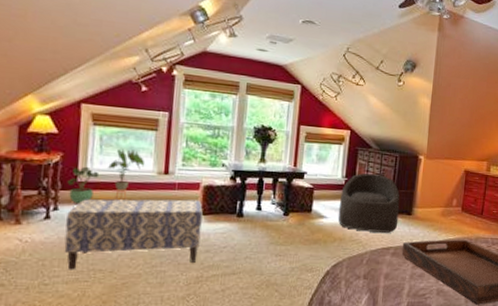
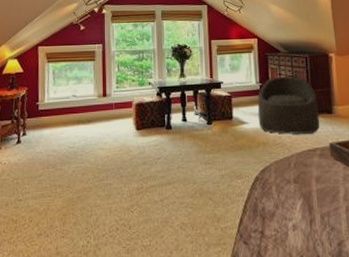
bench: present [64,198,203,270] -> none [32,117,137,187]
potted plant: present [67,166,98,204] -> none [31,96,53,129]
house plant: present [108,149,145,201] -> none [60,79,88,123]

